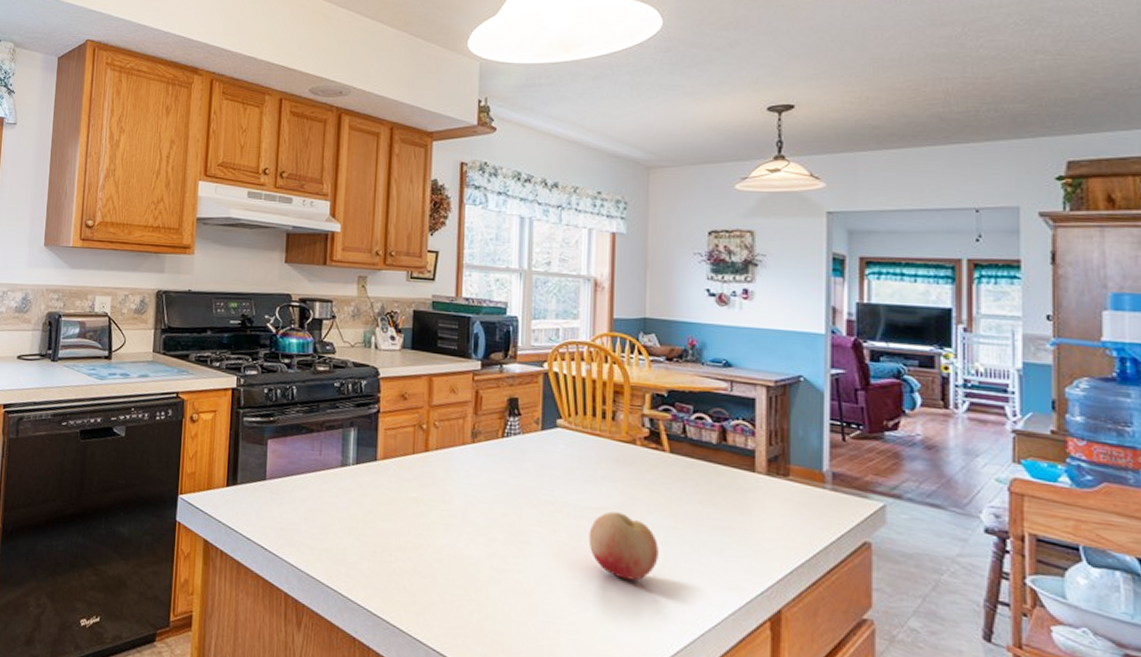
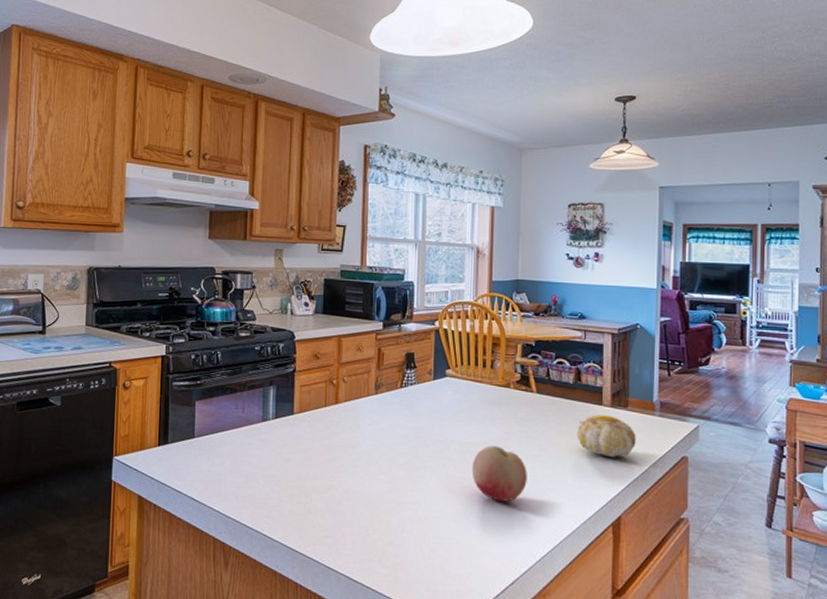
fruit: none [722,483,800,537] -> present [577,415,636,458]

